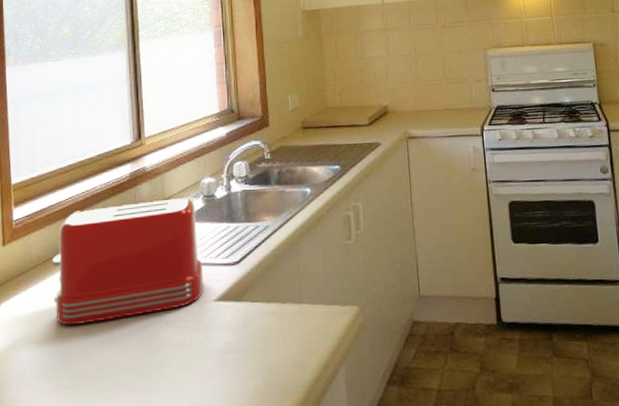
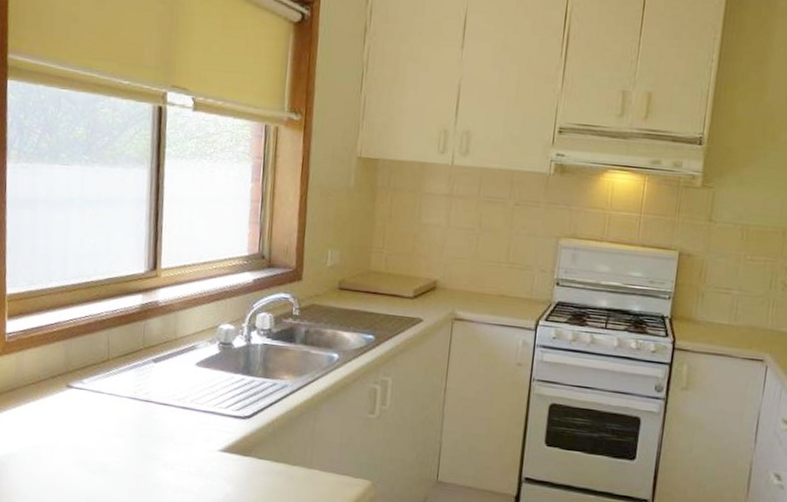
toaster: present [51,198,203,326] -> none [45,334,211,452]

